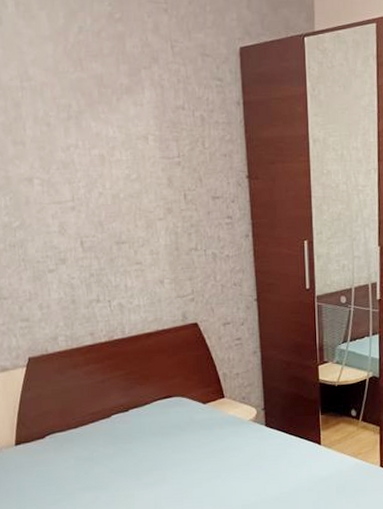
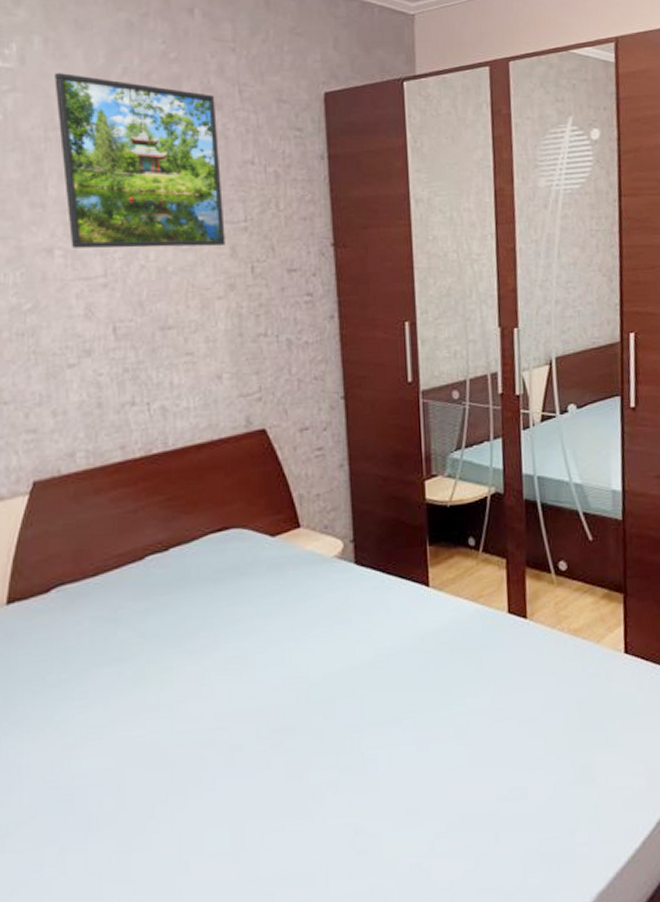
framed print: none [26,31,163,178] -> present [55,72,225,248]

